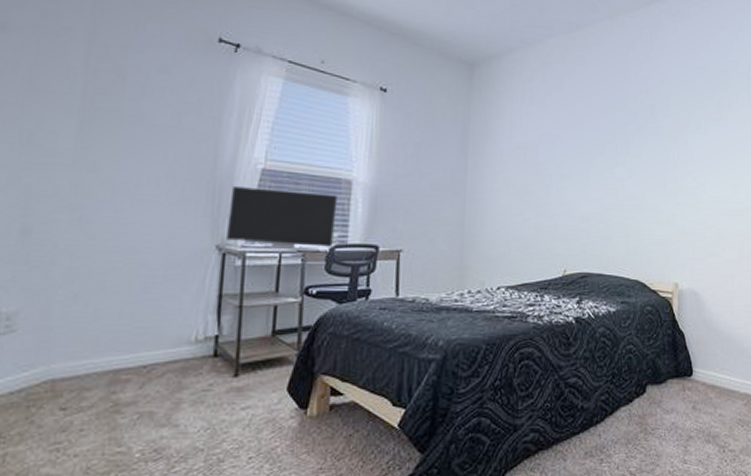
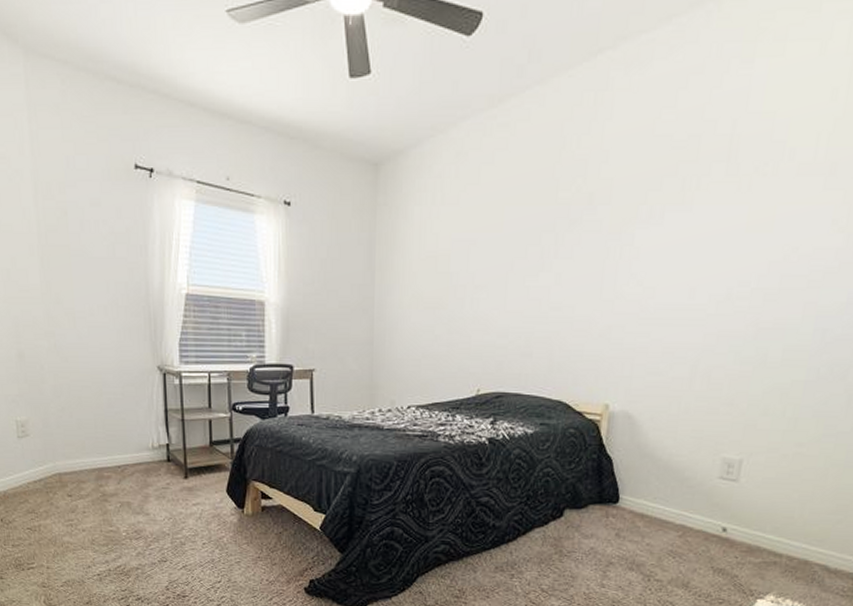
computer monitor: present [225,187,338,253] -> none [163,312,253,372]

